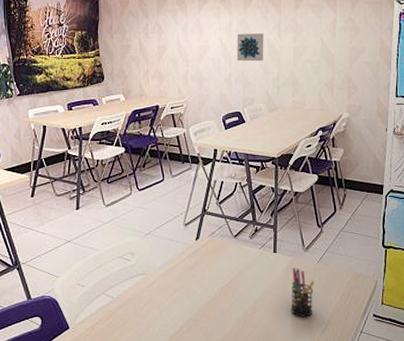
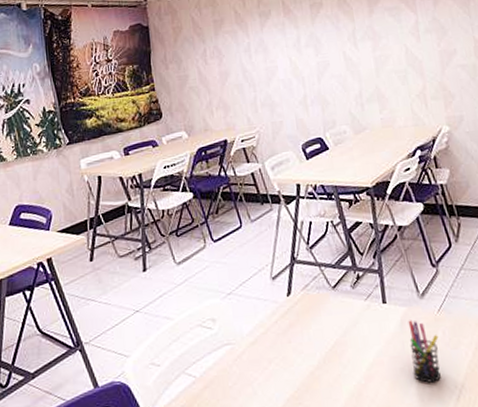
wall art: present [237,33,264,62] -> none [307,45,341,79]

